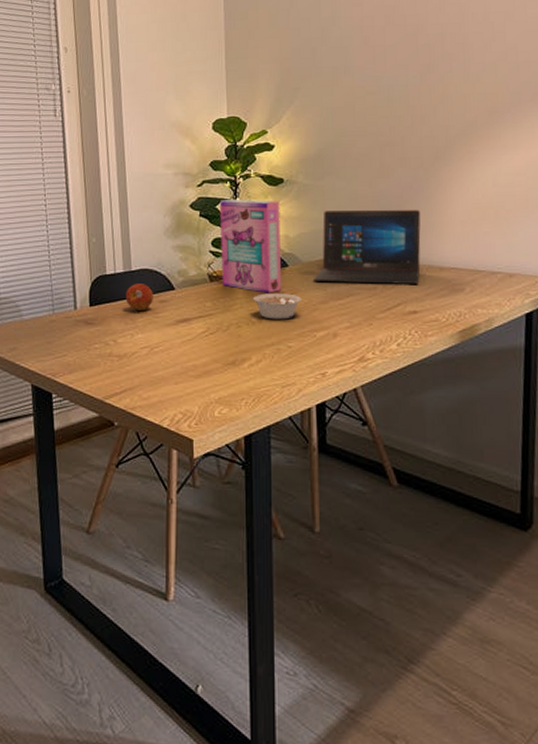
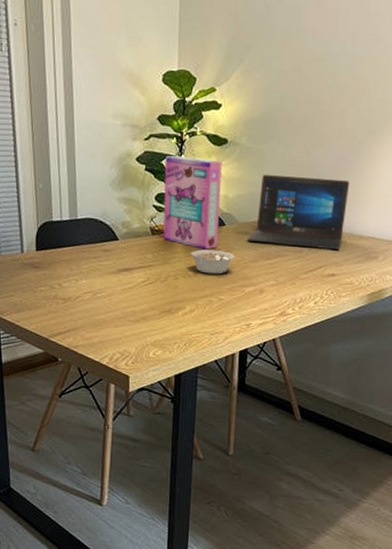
fruit: present [125,284,153,311] -> none [71,232,98,258]

